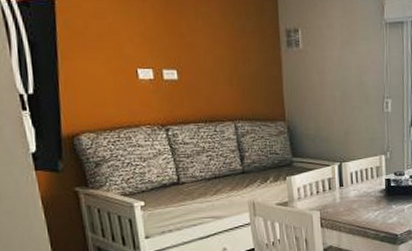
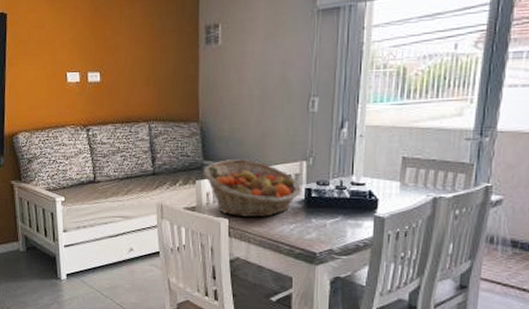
fruit basket: none [292,155,382,209] -> present [203,160,301,218]

